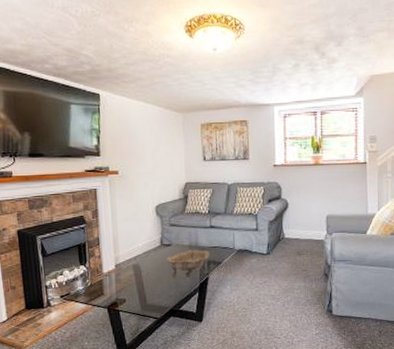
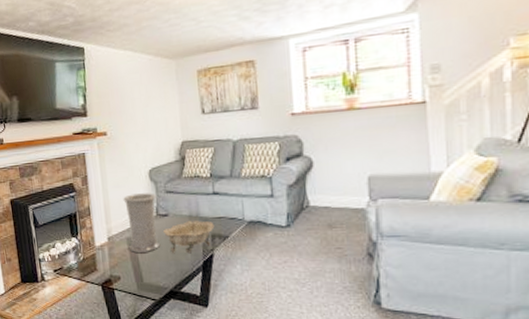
vase: none [131,226,163,278] -> present [123,193,160,252]

